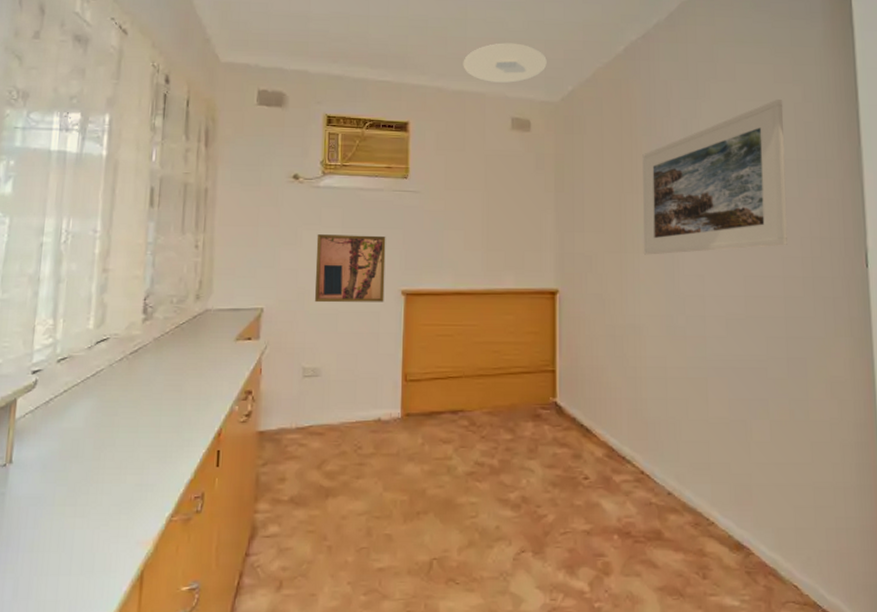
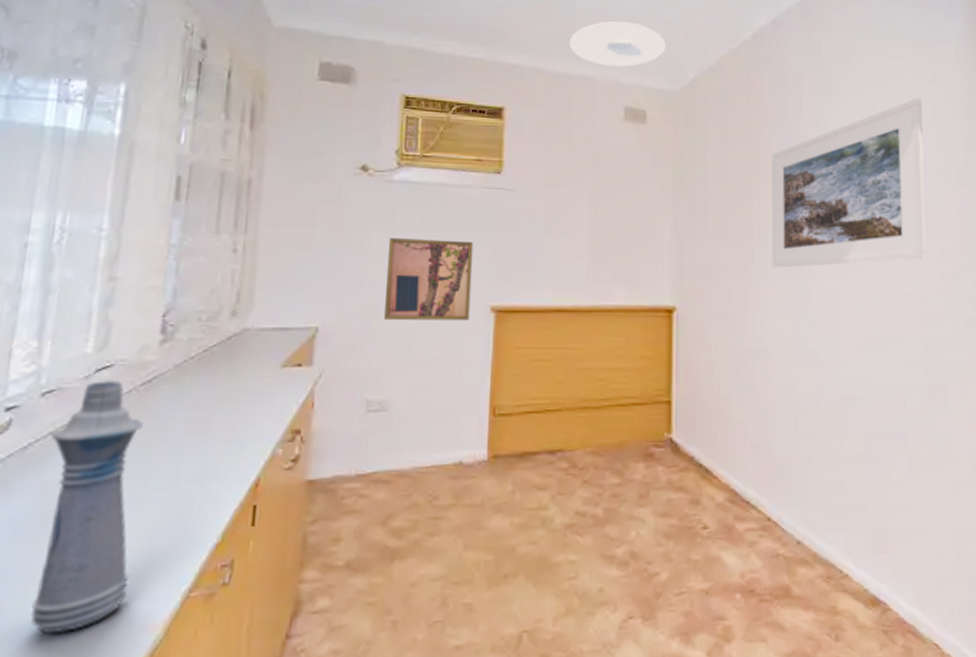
bottle: none [57,350,133,545] -> present [30,379,143,635]

